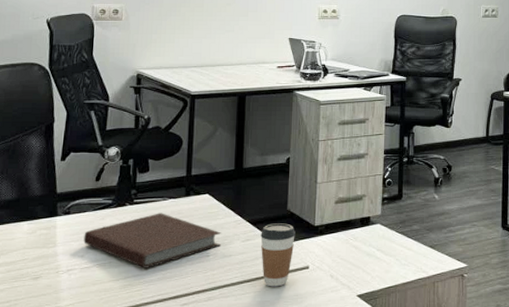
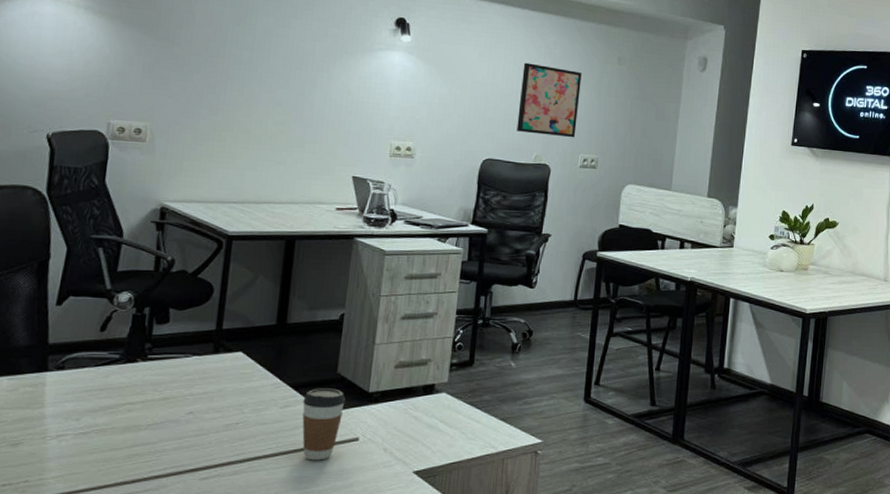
notebook: present [83,213,221,268] -> none [80,371,255,436]

